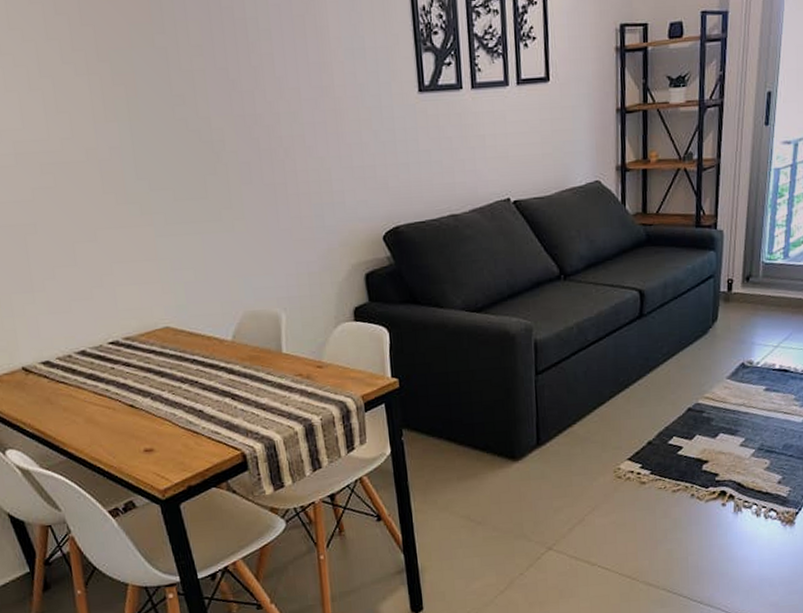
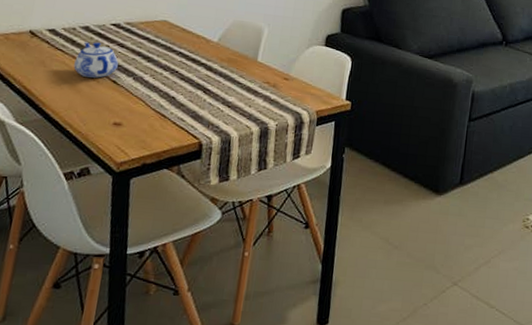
teapot: none [81,366,131,407] -> present [73,41,119,78]

